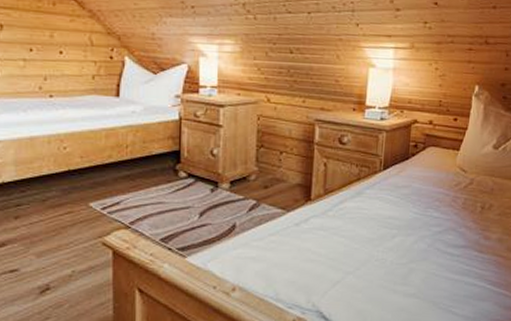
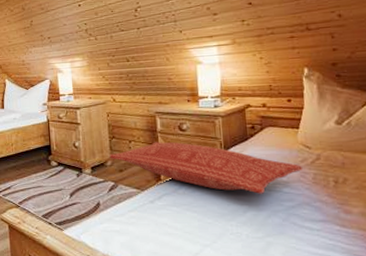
pillow: none [254,155,455,218] -> present [109,142,303,194]

